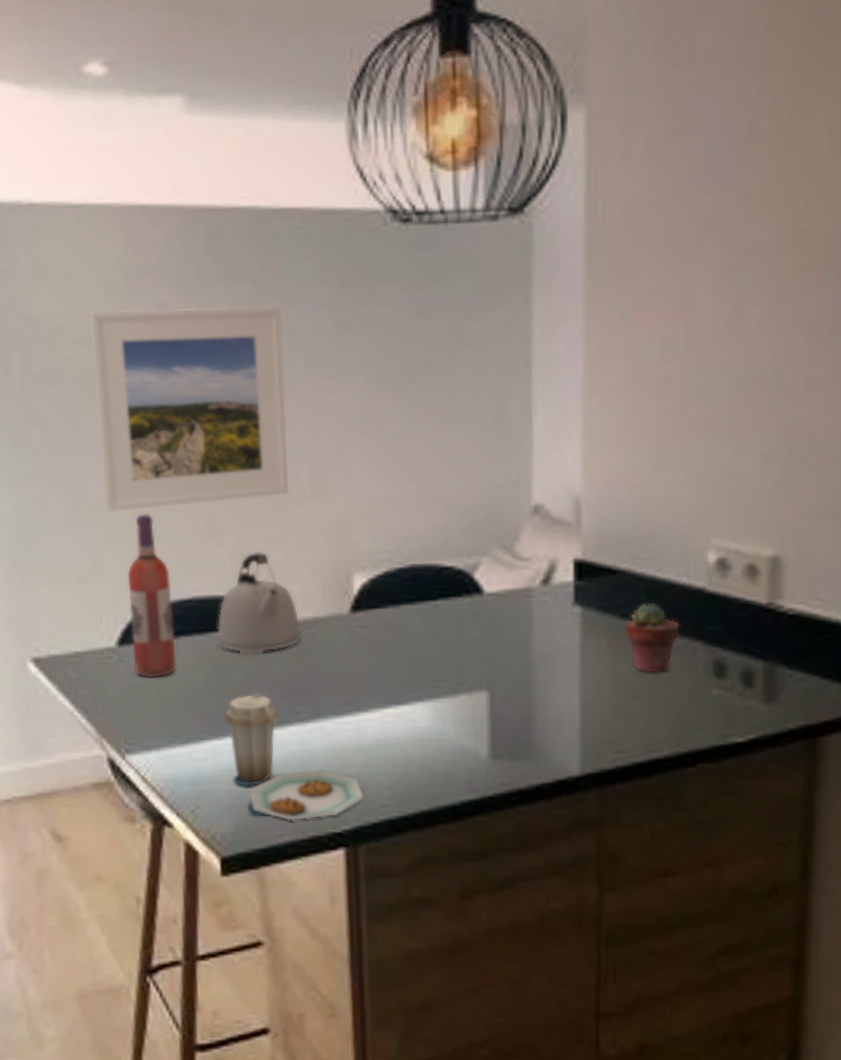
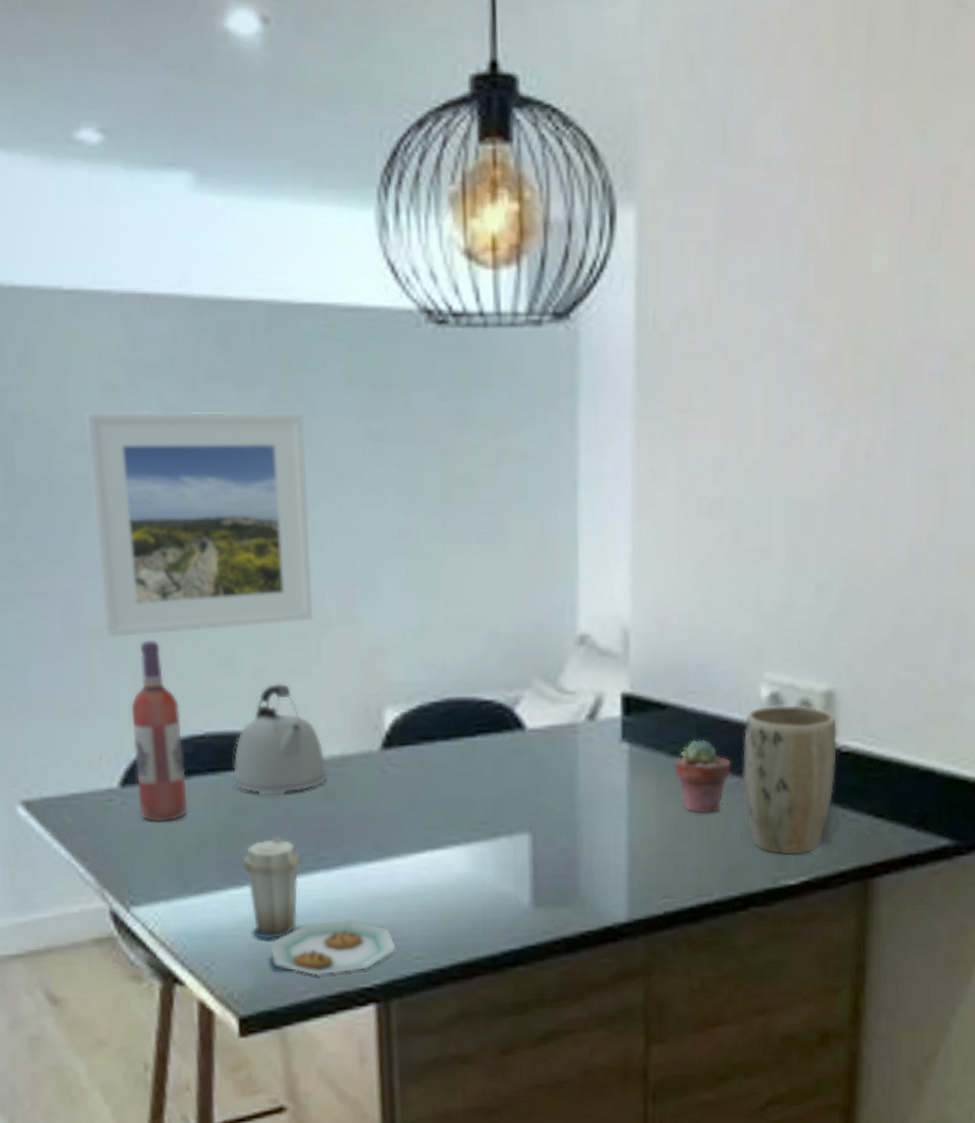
plant pot: none [691,569,783,713] -> present [743,704,837,855]

